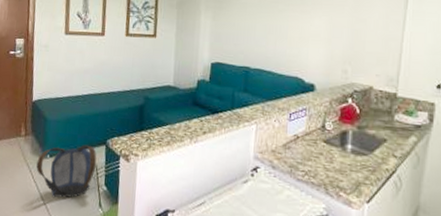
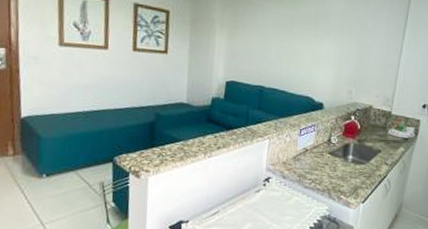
backpack: present [36,144,97,198] -> none [30,162,103,218]

